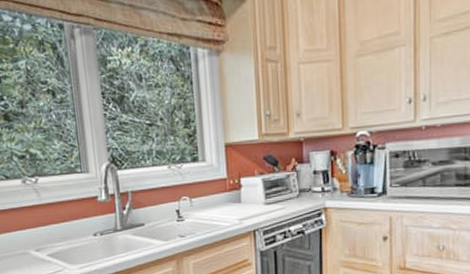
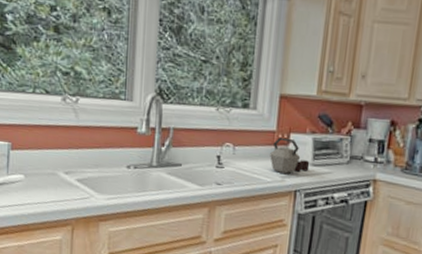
kettle: none [225,183,264,217] -> present [270,137,310,175]

